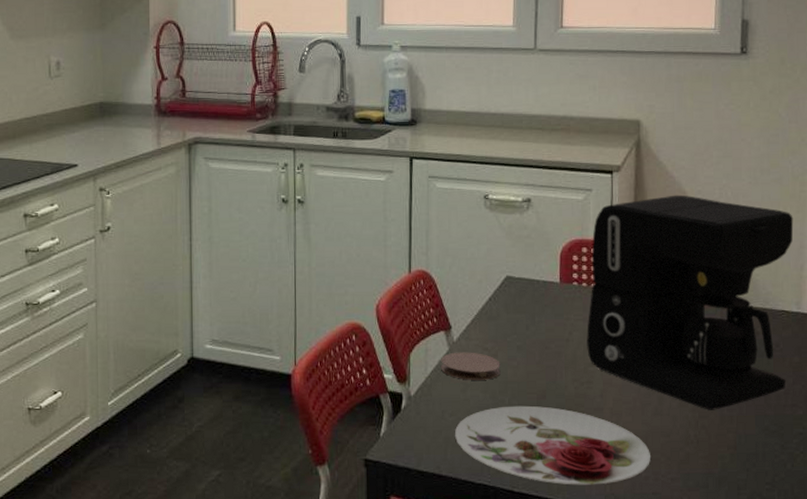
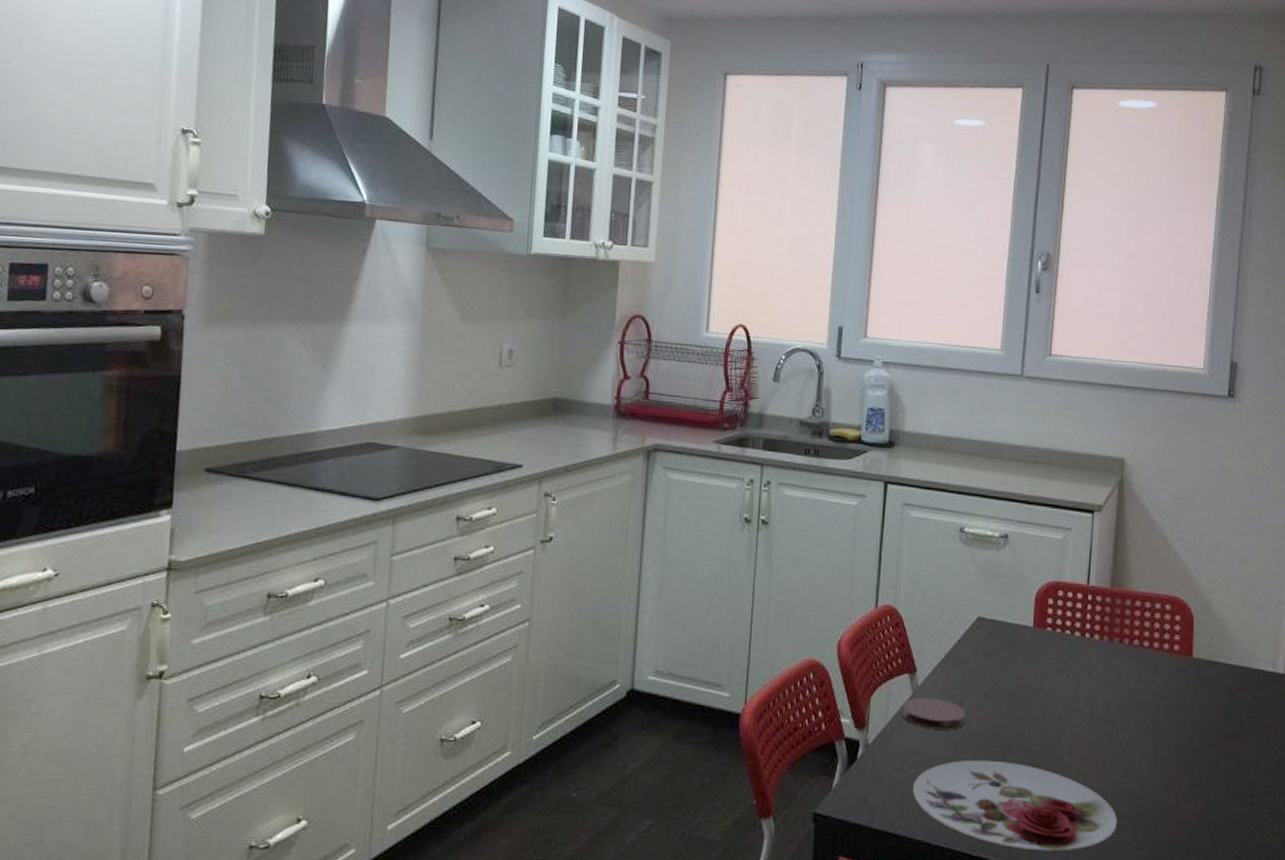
coffee maker: present [587,195,794,410] -> none [1057,540,1273,774]

